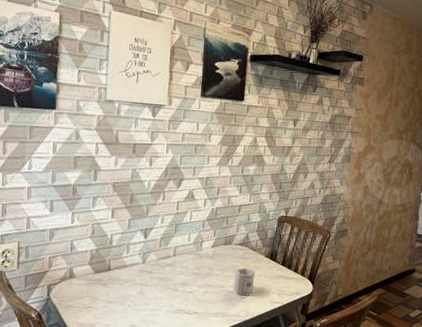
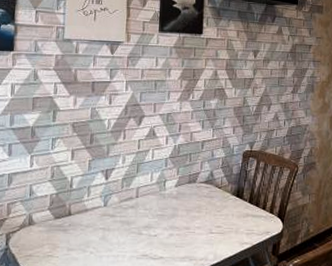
cup: present [234,267,255,296] -> none [200,206,222,237]

